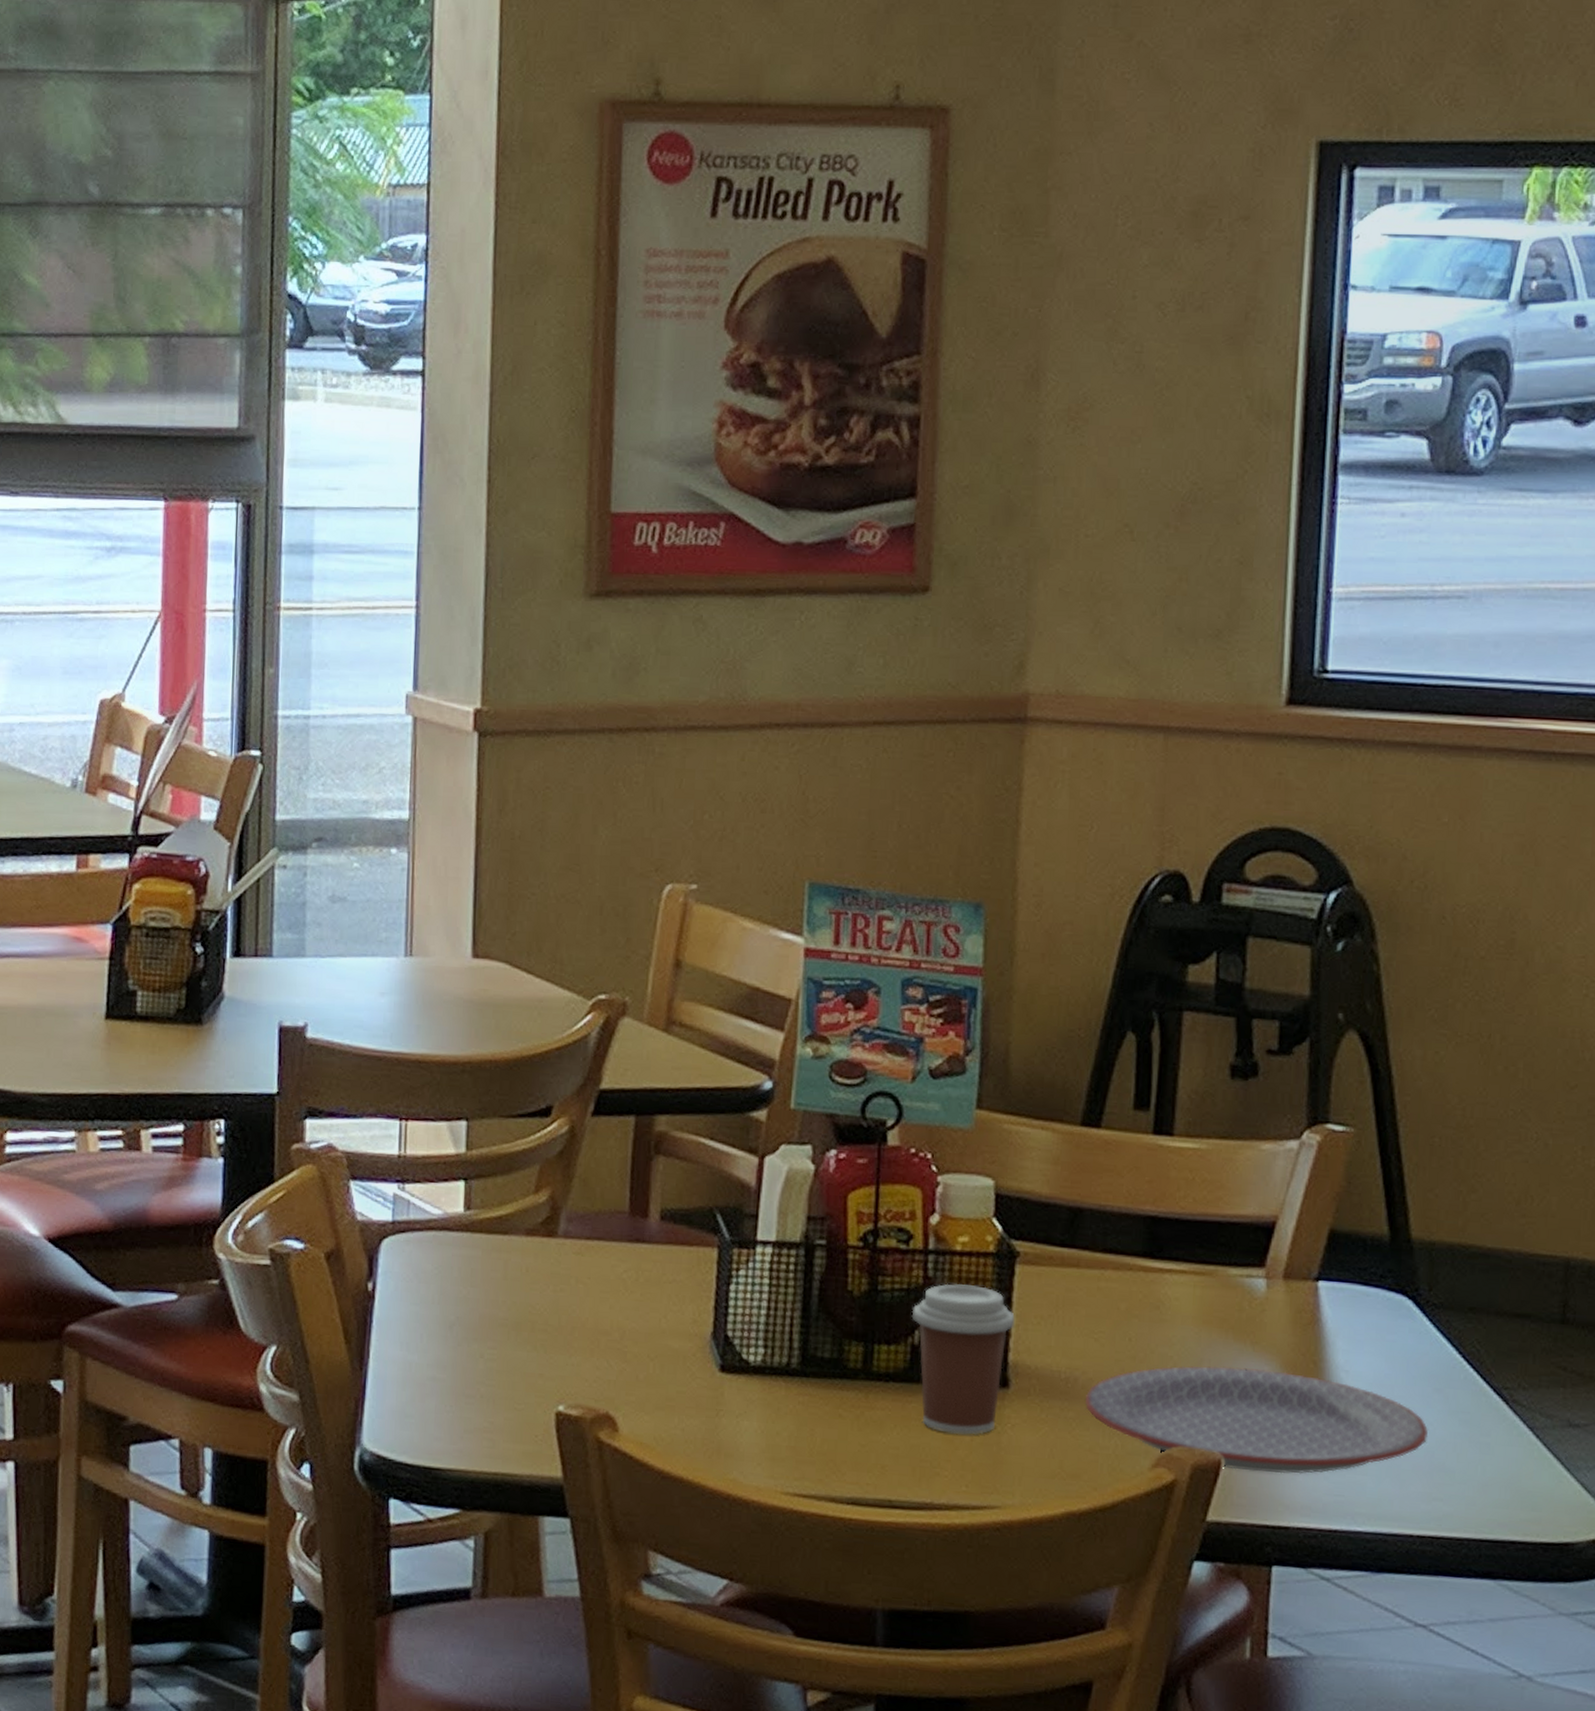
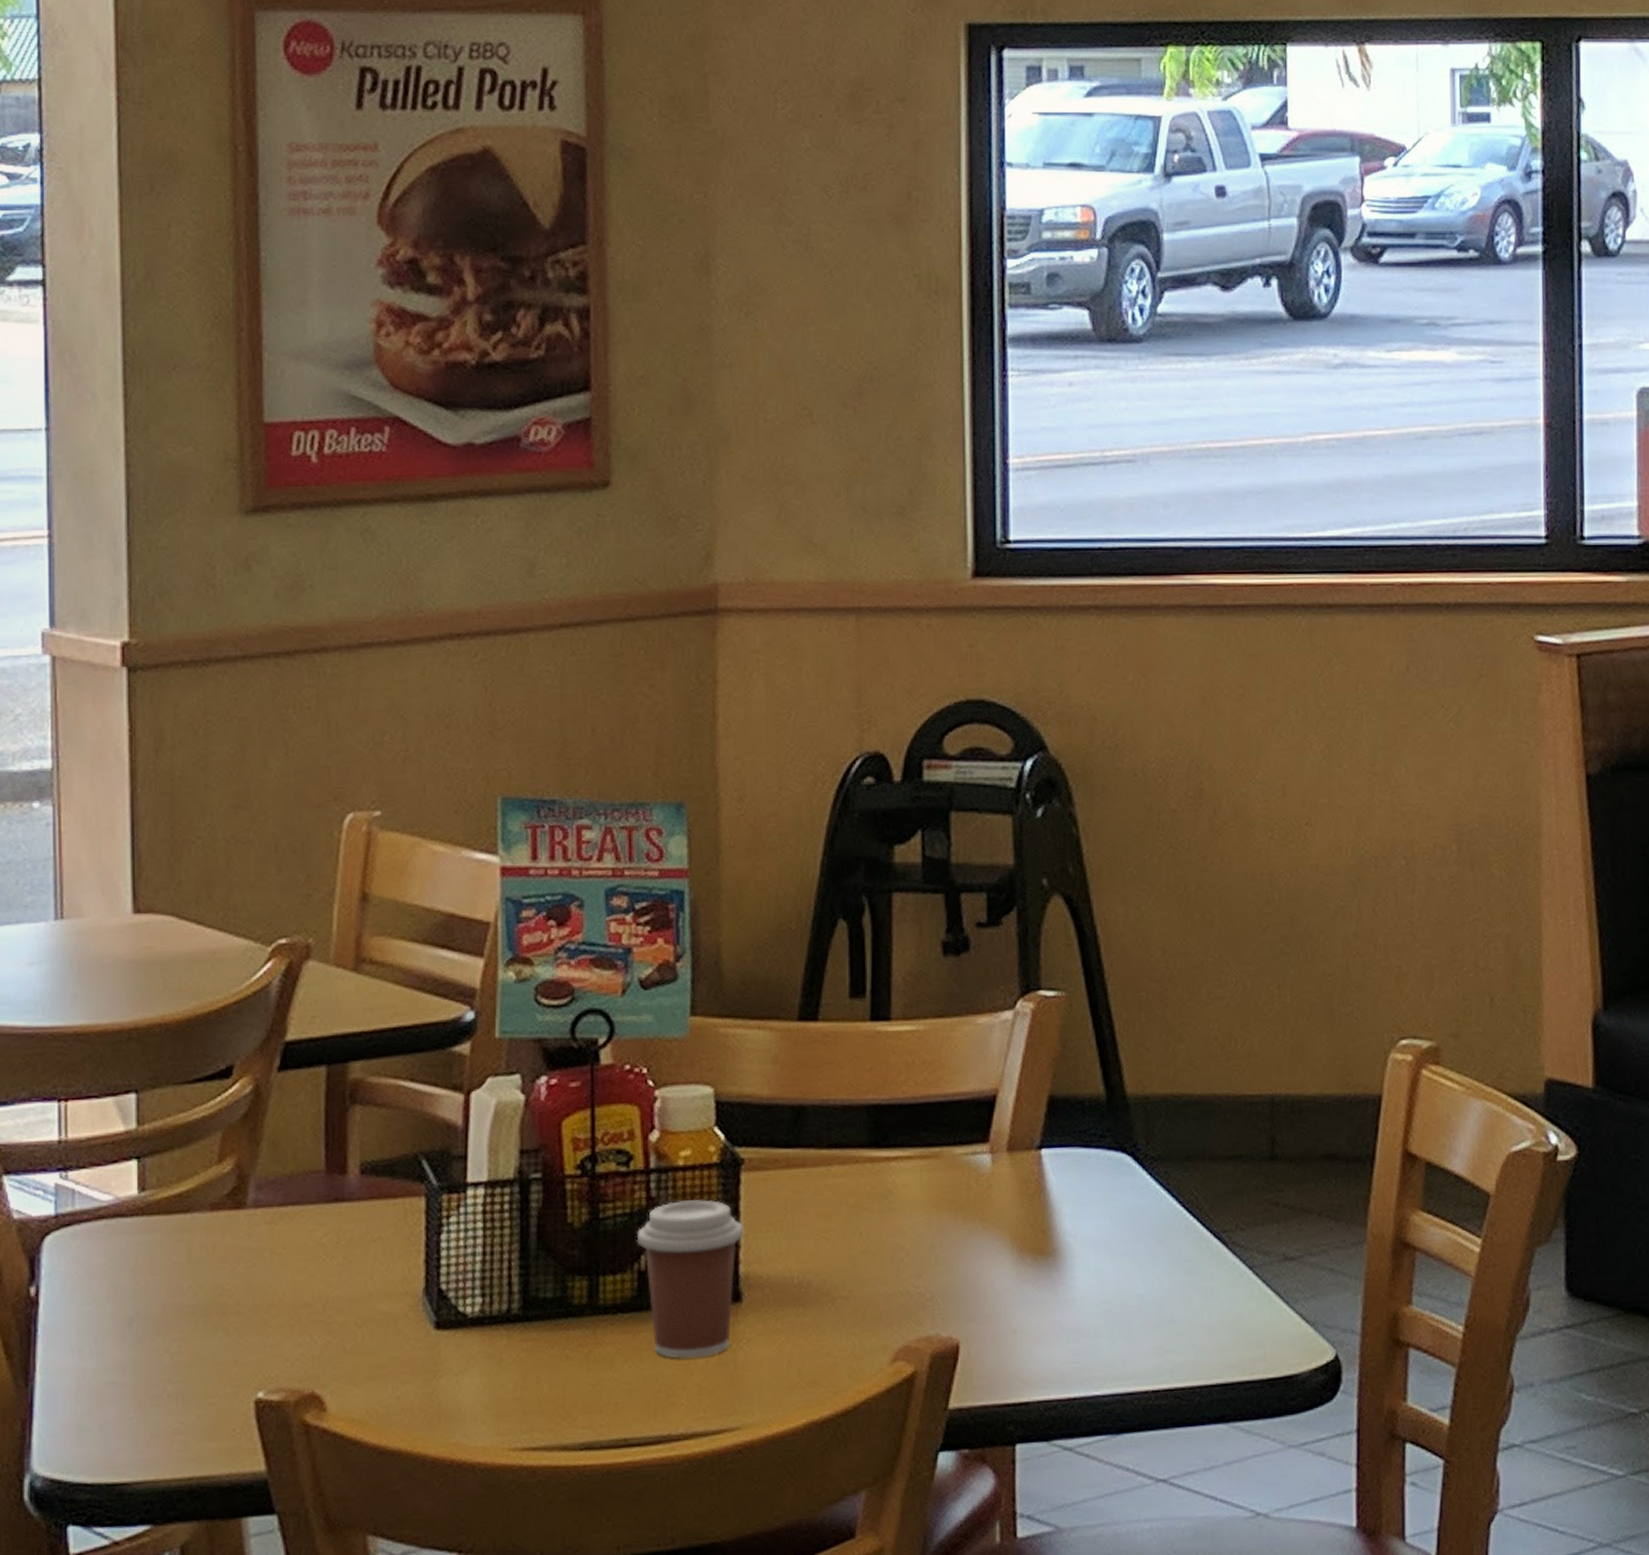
plate: present [1084,1365,1428,1474] -> none [819,1245,1155,1352]

